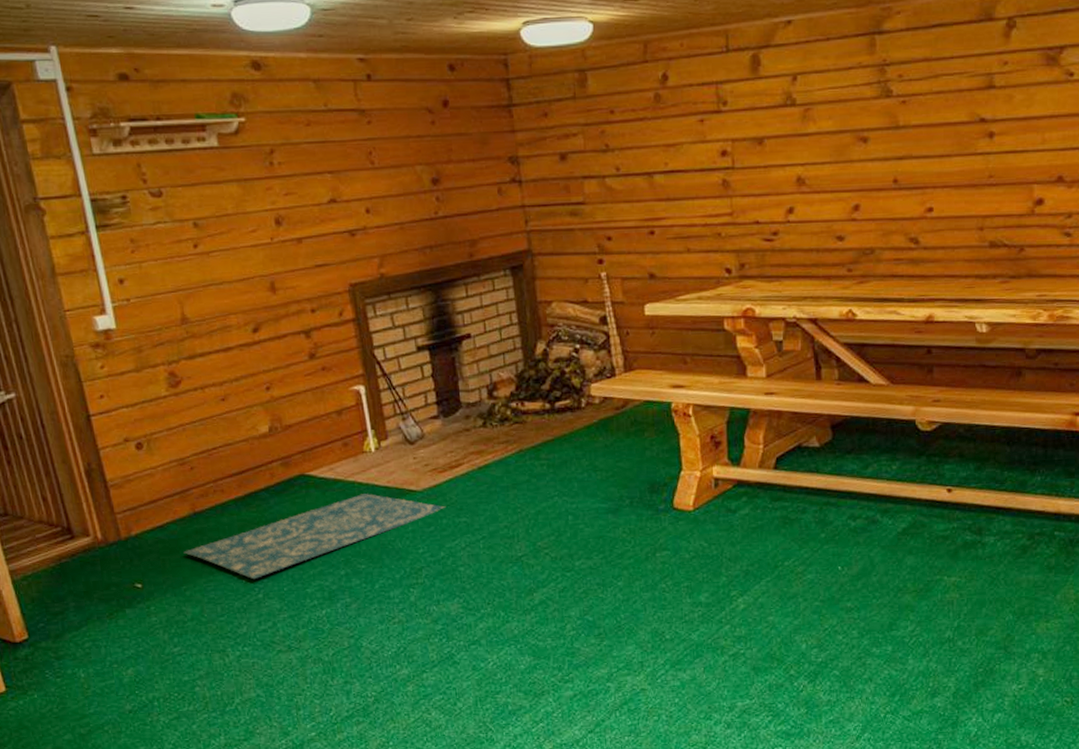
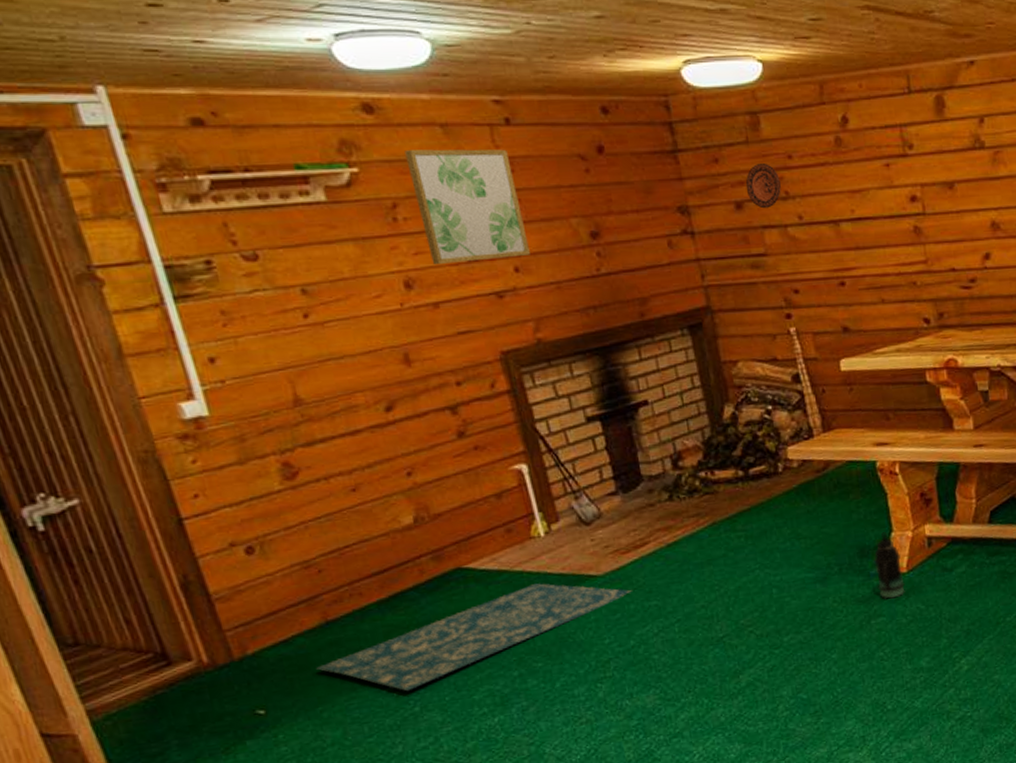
wall art: none [283,102,380,205] -> present [404,149,530,266]
decorative plate: none [570,118,602,160] -> present [745,164,781,209]
bottle: none [663,470,690,534] -> present [874,532,905,599]

